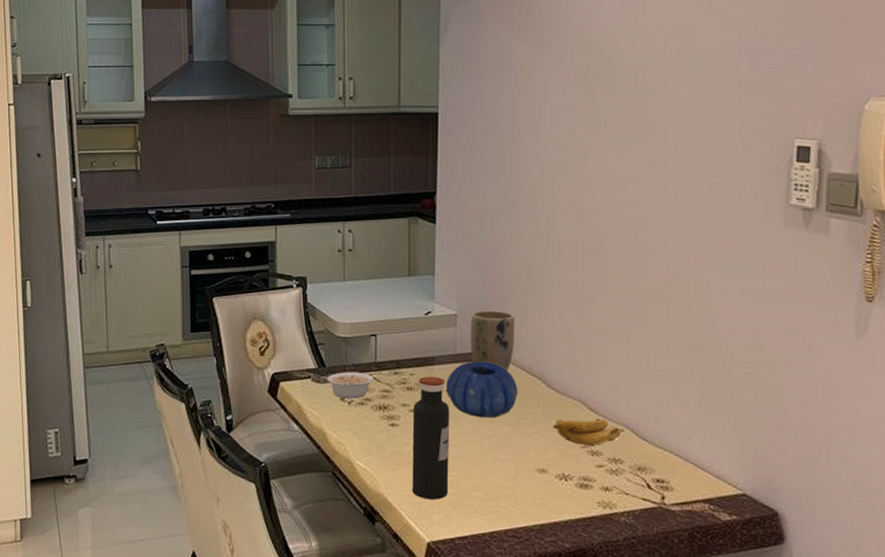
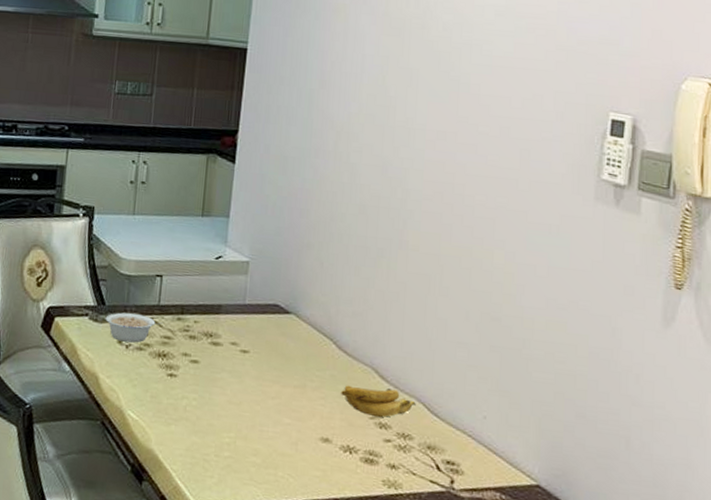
water bottle: present [412,376,450,500] -> none [185,325,233,462]
decorative bowl: present [445,361,518,418] -> none [230,313,307,378]
plant pot: present [470,310,515,371] -> none [260,260,310,328]

